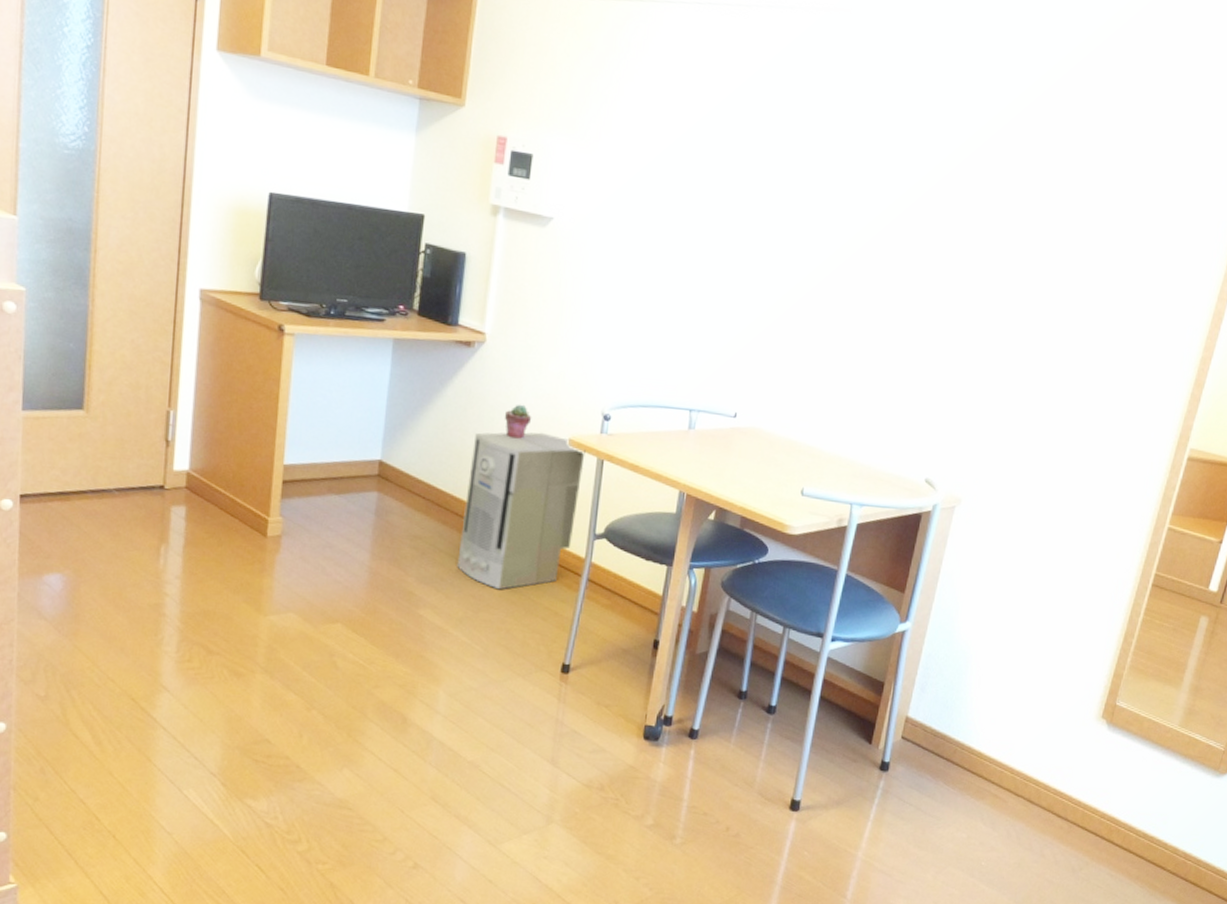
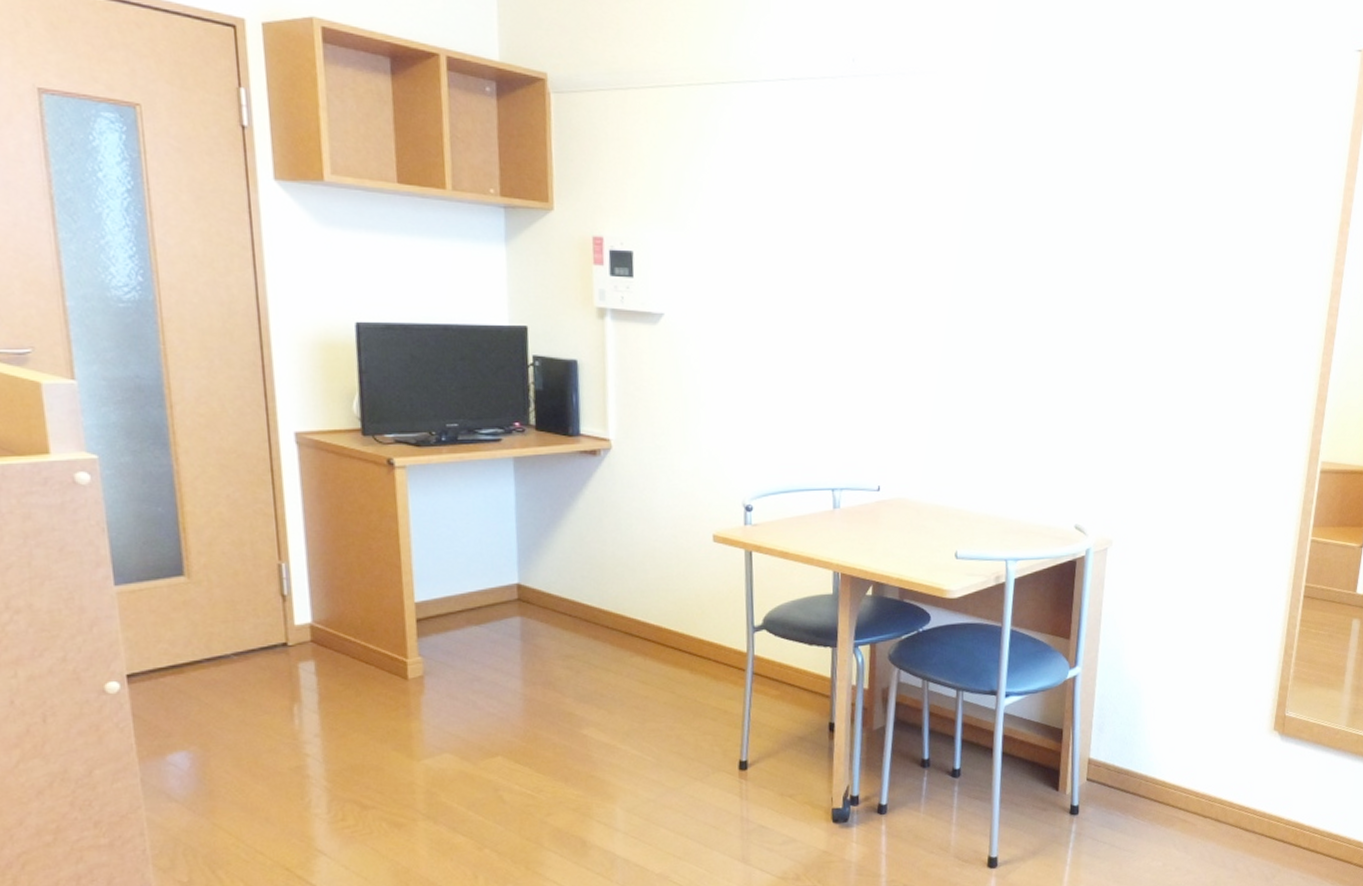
air purifier: present [457,432,586,590] -> none [614,532,733,697]
potted succulent: present [504,404,532,439] -> none [642,506,672,542]

